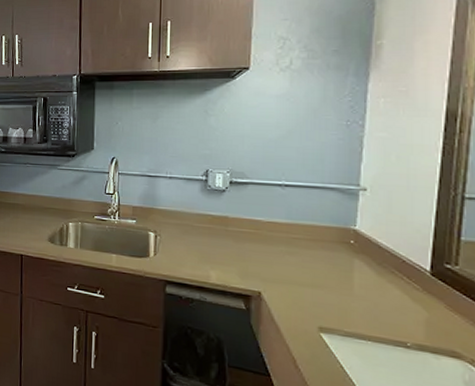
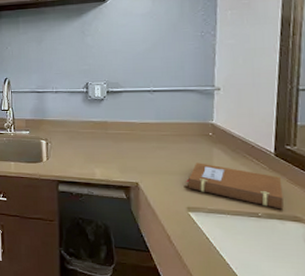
notebook: none [319,274,439,342] -> present [186,162,284,210]

